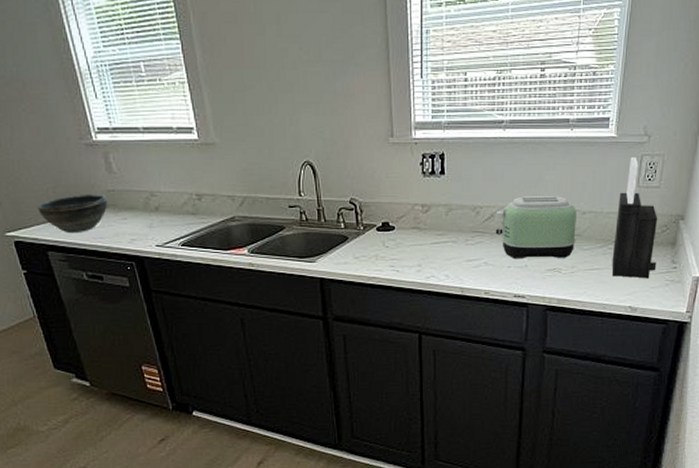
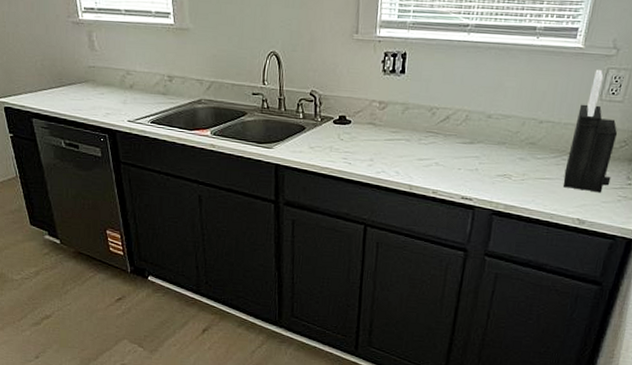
bowl: present [37,193,108,234] -> none [26,68,88,104]
toaster: present [495,196,577,258] -> none [449,100,534,165]

